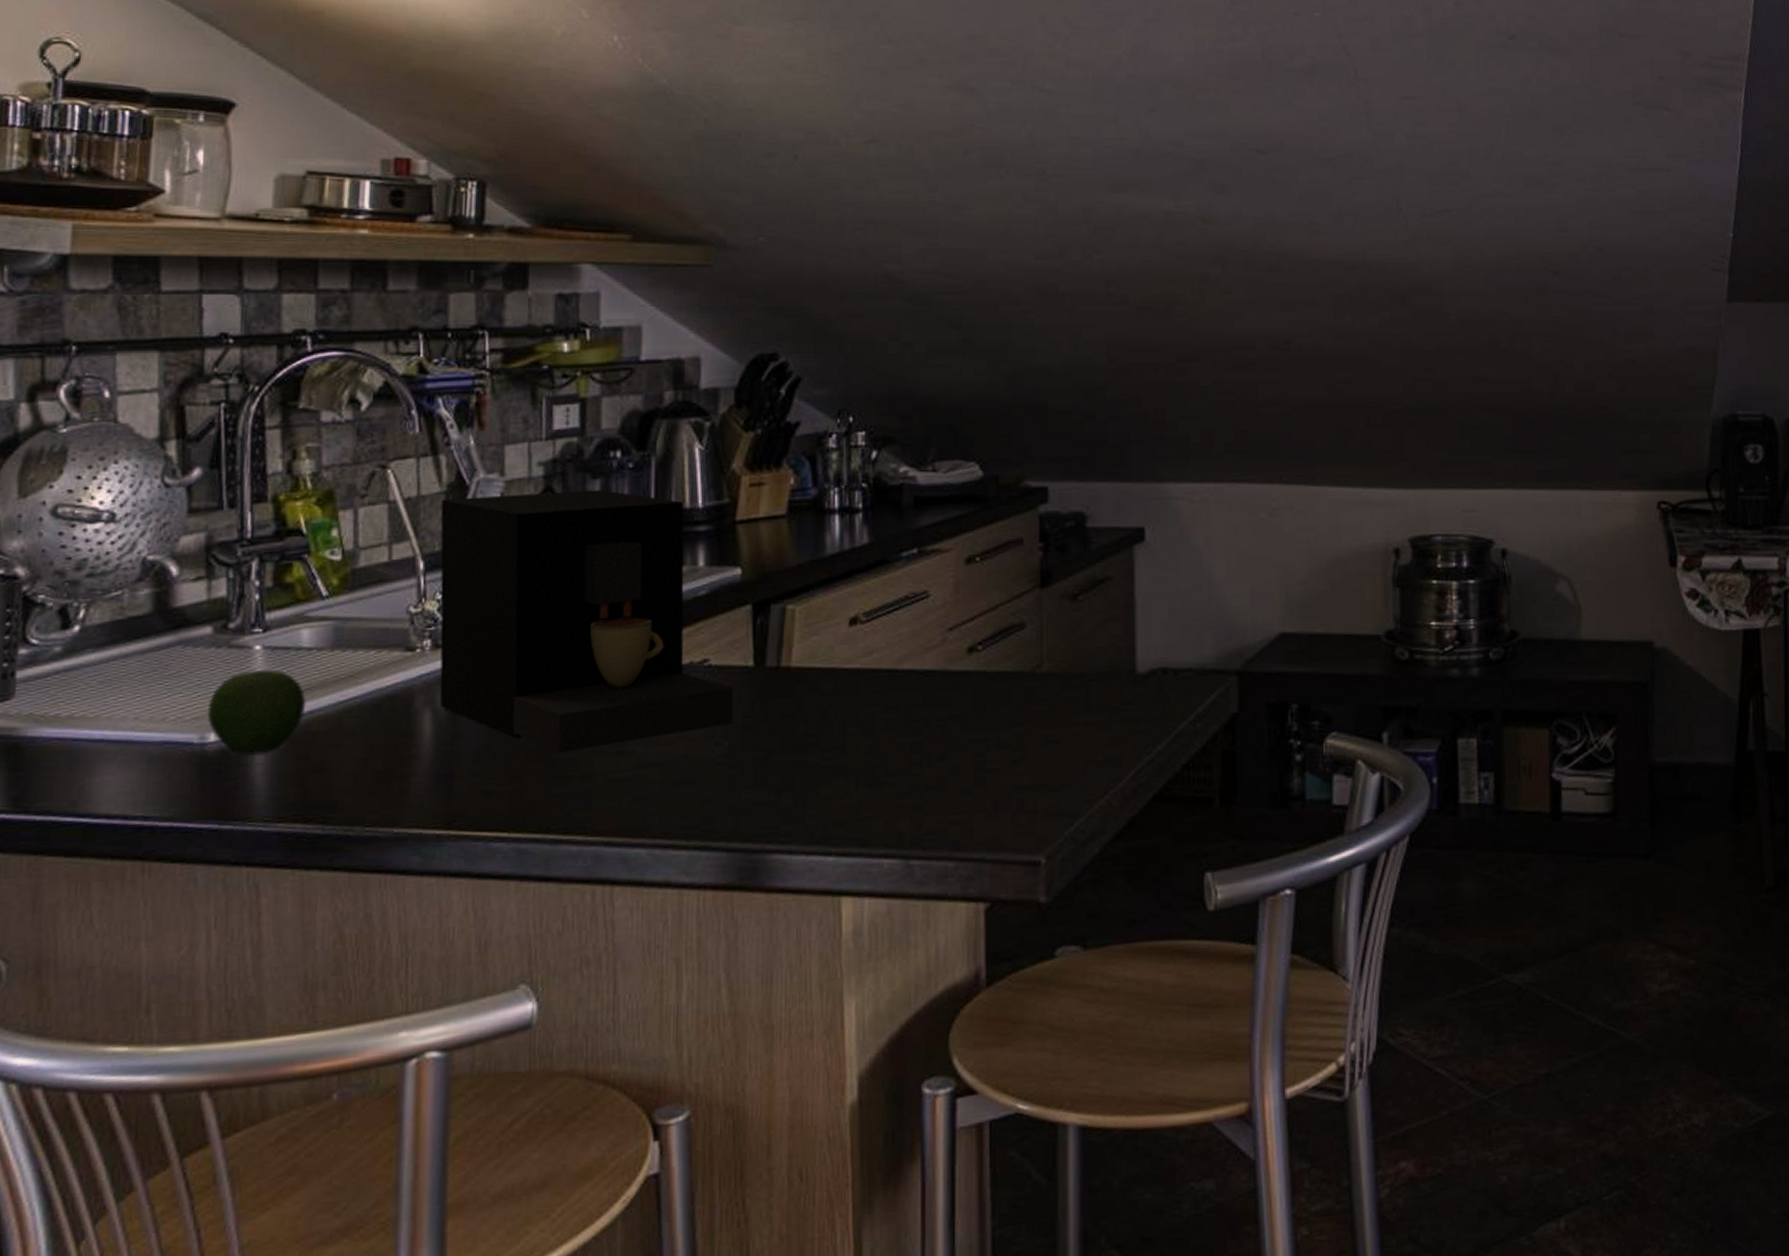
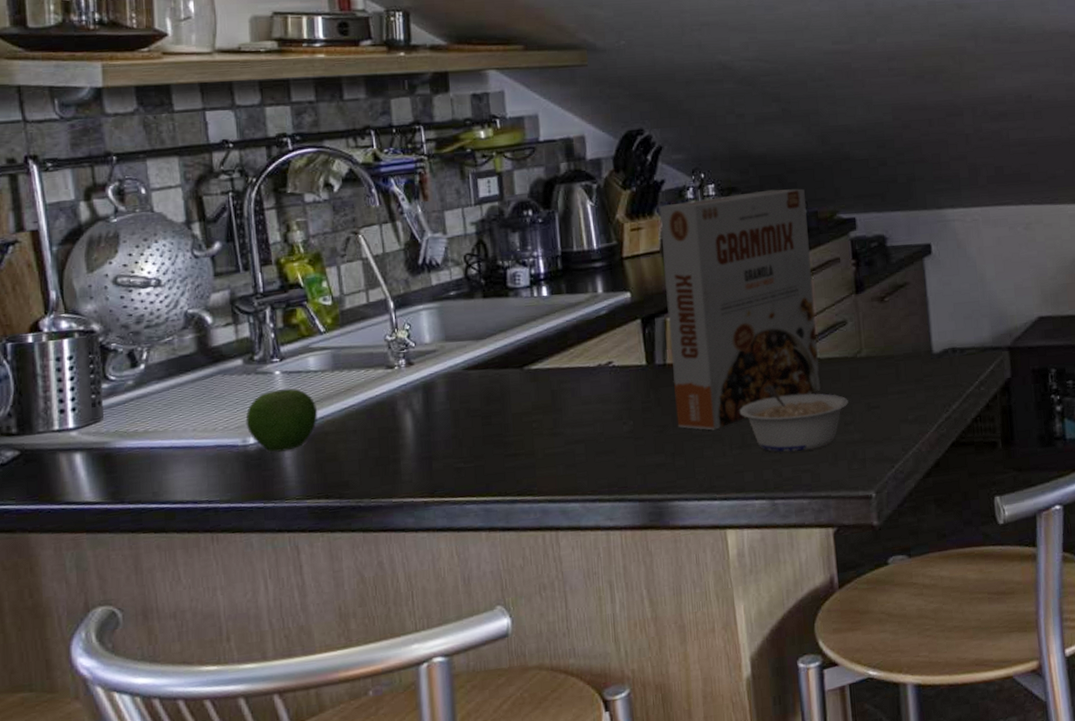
coffee maker: present [439,489,734,754] -> none [401,240,635,438]
cereal box: none [787,443,985,760] -> present [659,188,821,430]
legume: none [872,702,1019,796] -> present [739,384,848,453]

